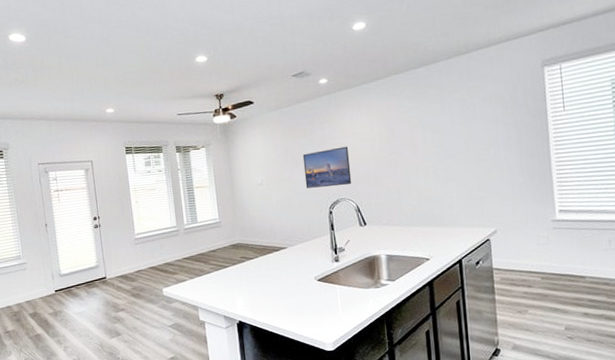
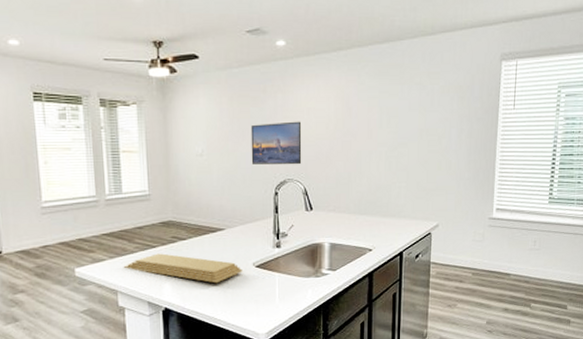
cutting board: none [202,272,306,297] -> present [124,253,243,284]

